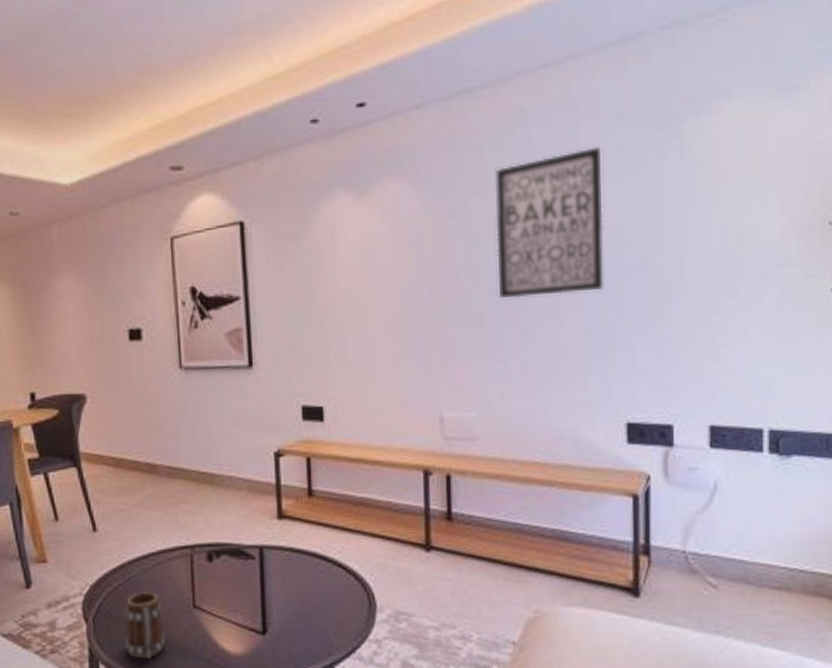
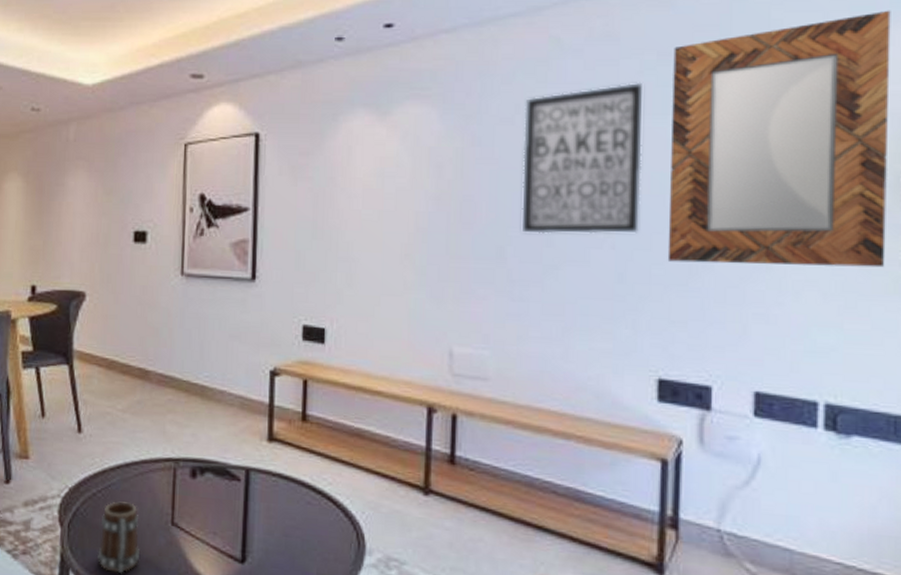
home mirror: none [627,63,816,314] -> present [667,10,891,268]

